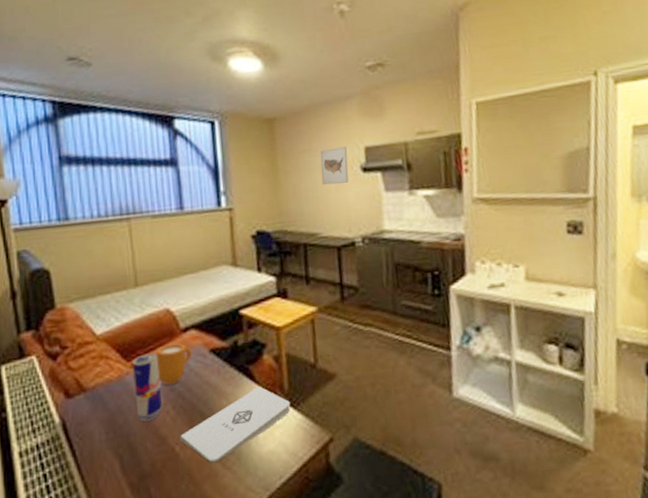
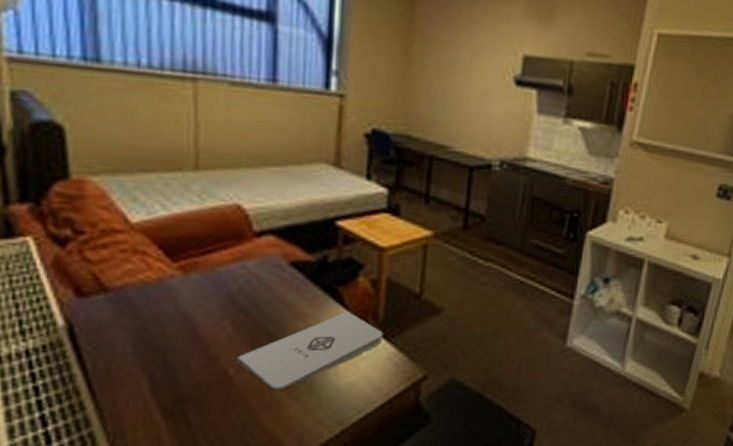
beverage can: present [133,353,162,422] -> none [180,255,218,336]
mug: present [155,343,193,385] -> none [215,247,266,297]
wall art: present [320,147,349,185] -> none [464,47,501,94]

